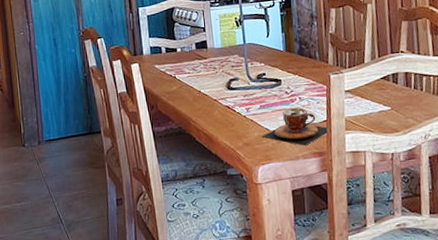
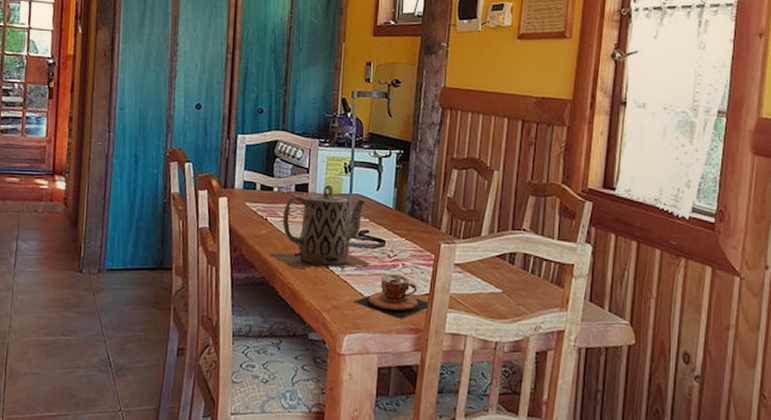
teapot: none [181,38,273,116] -> present [268,184,372,269]

